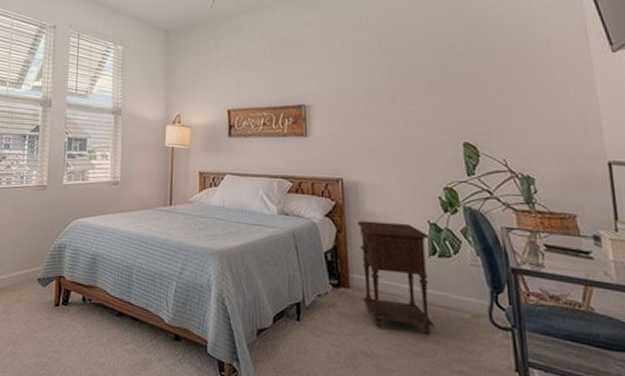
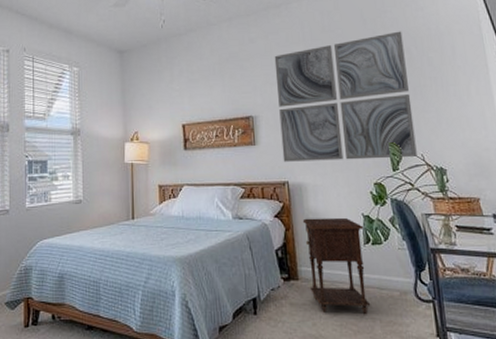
wall art: none [332,18,498,161] -> present [274,31,417,162]

